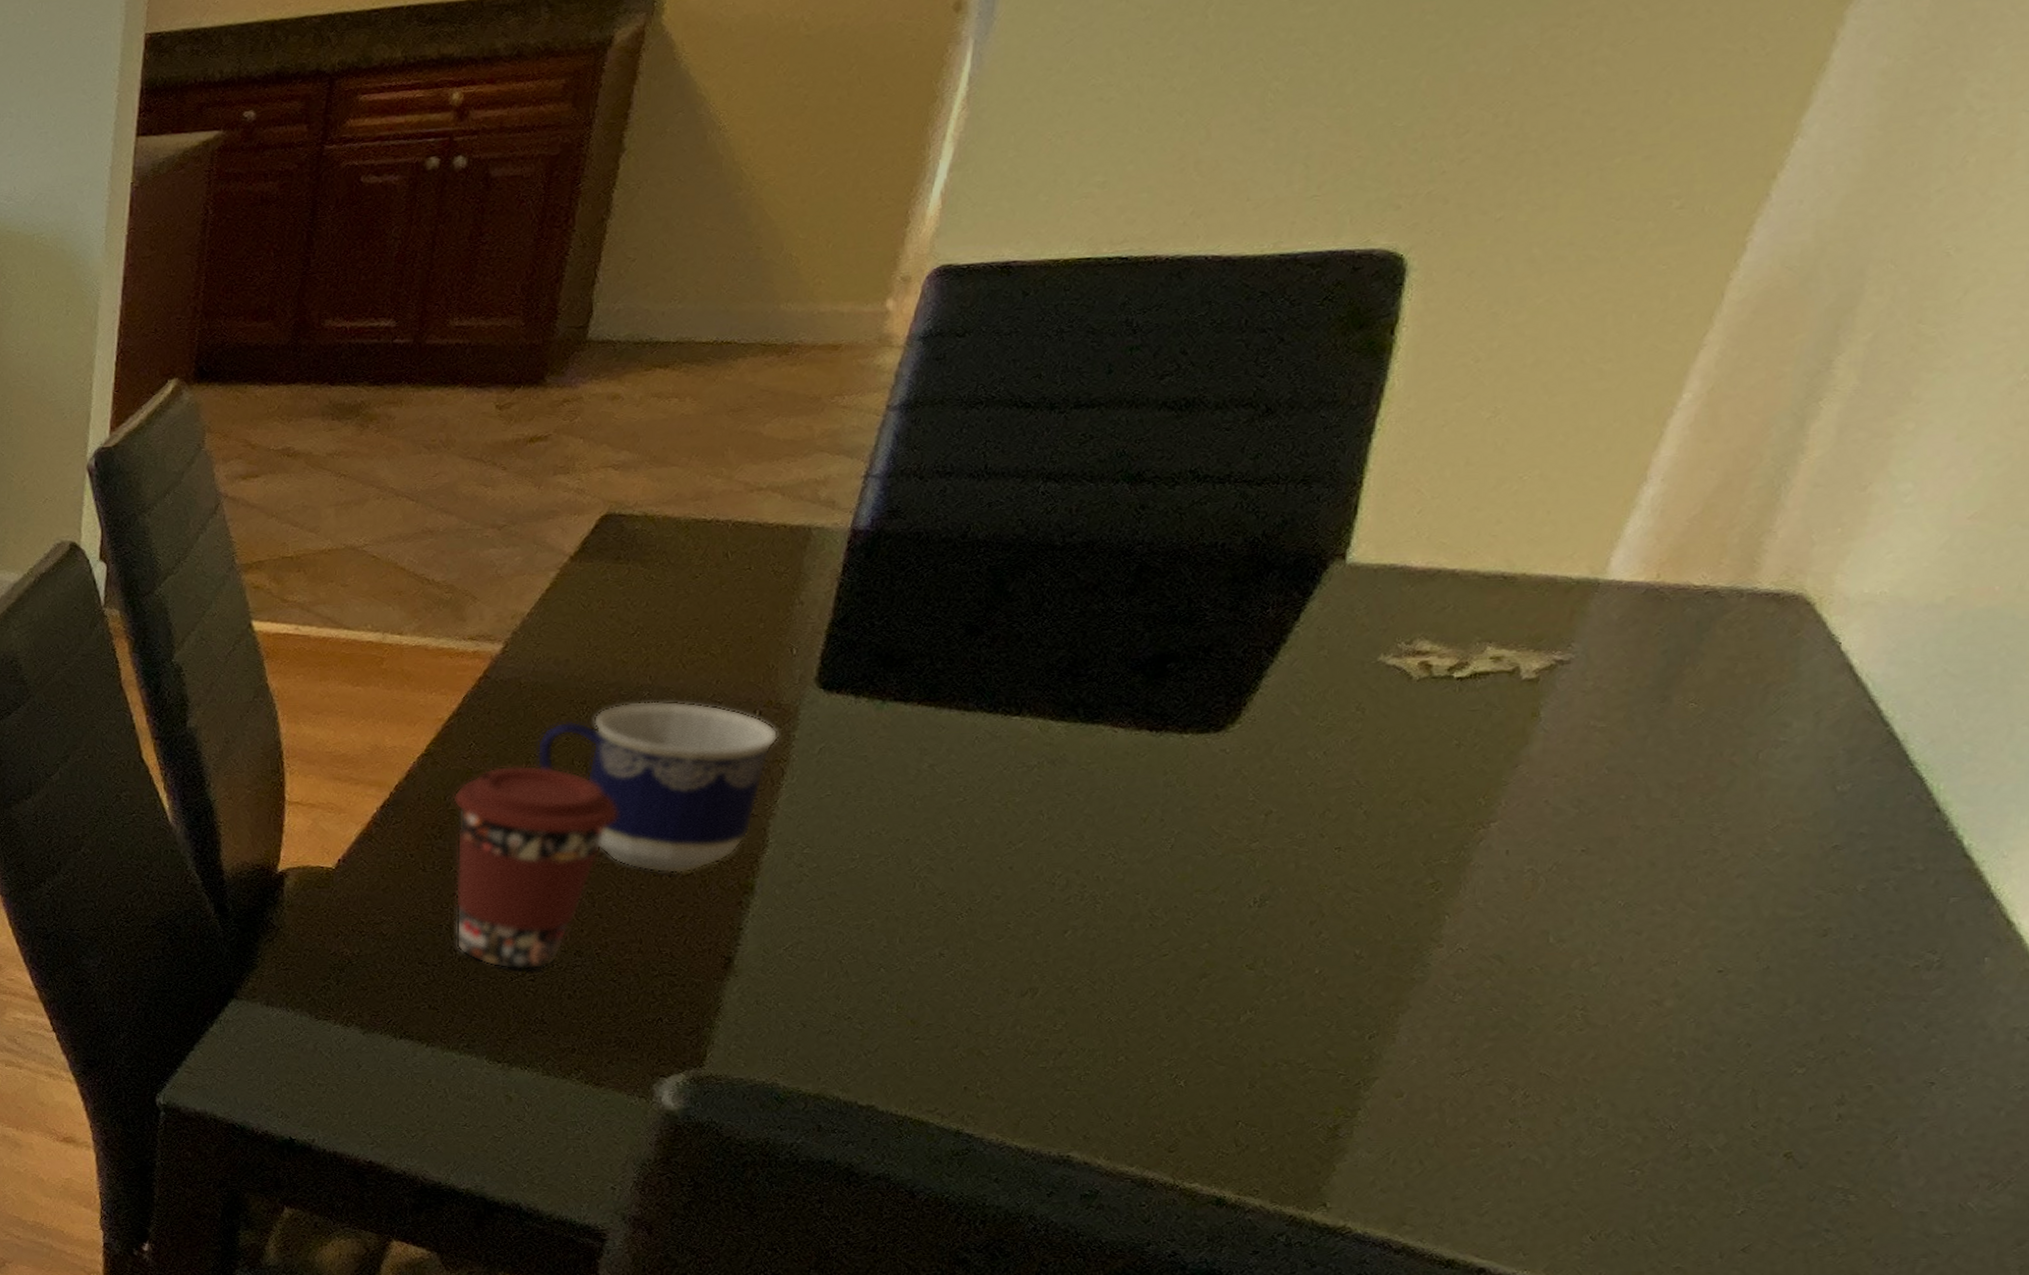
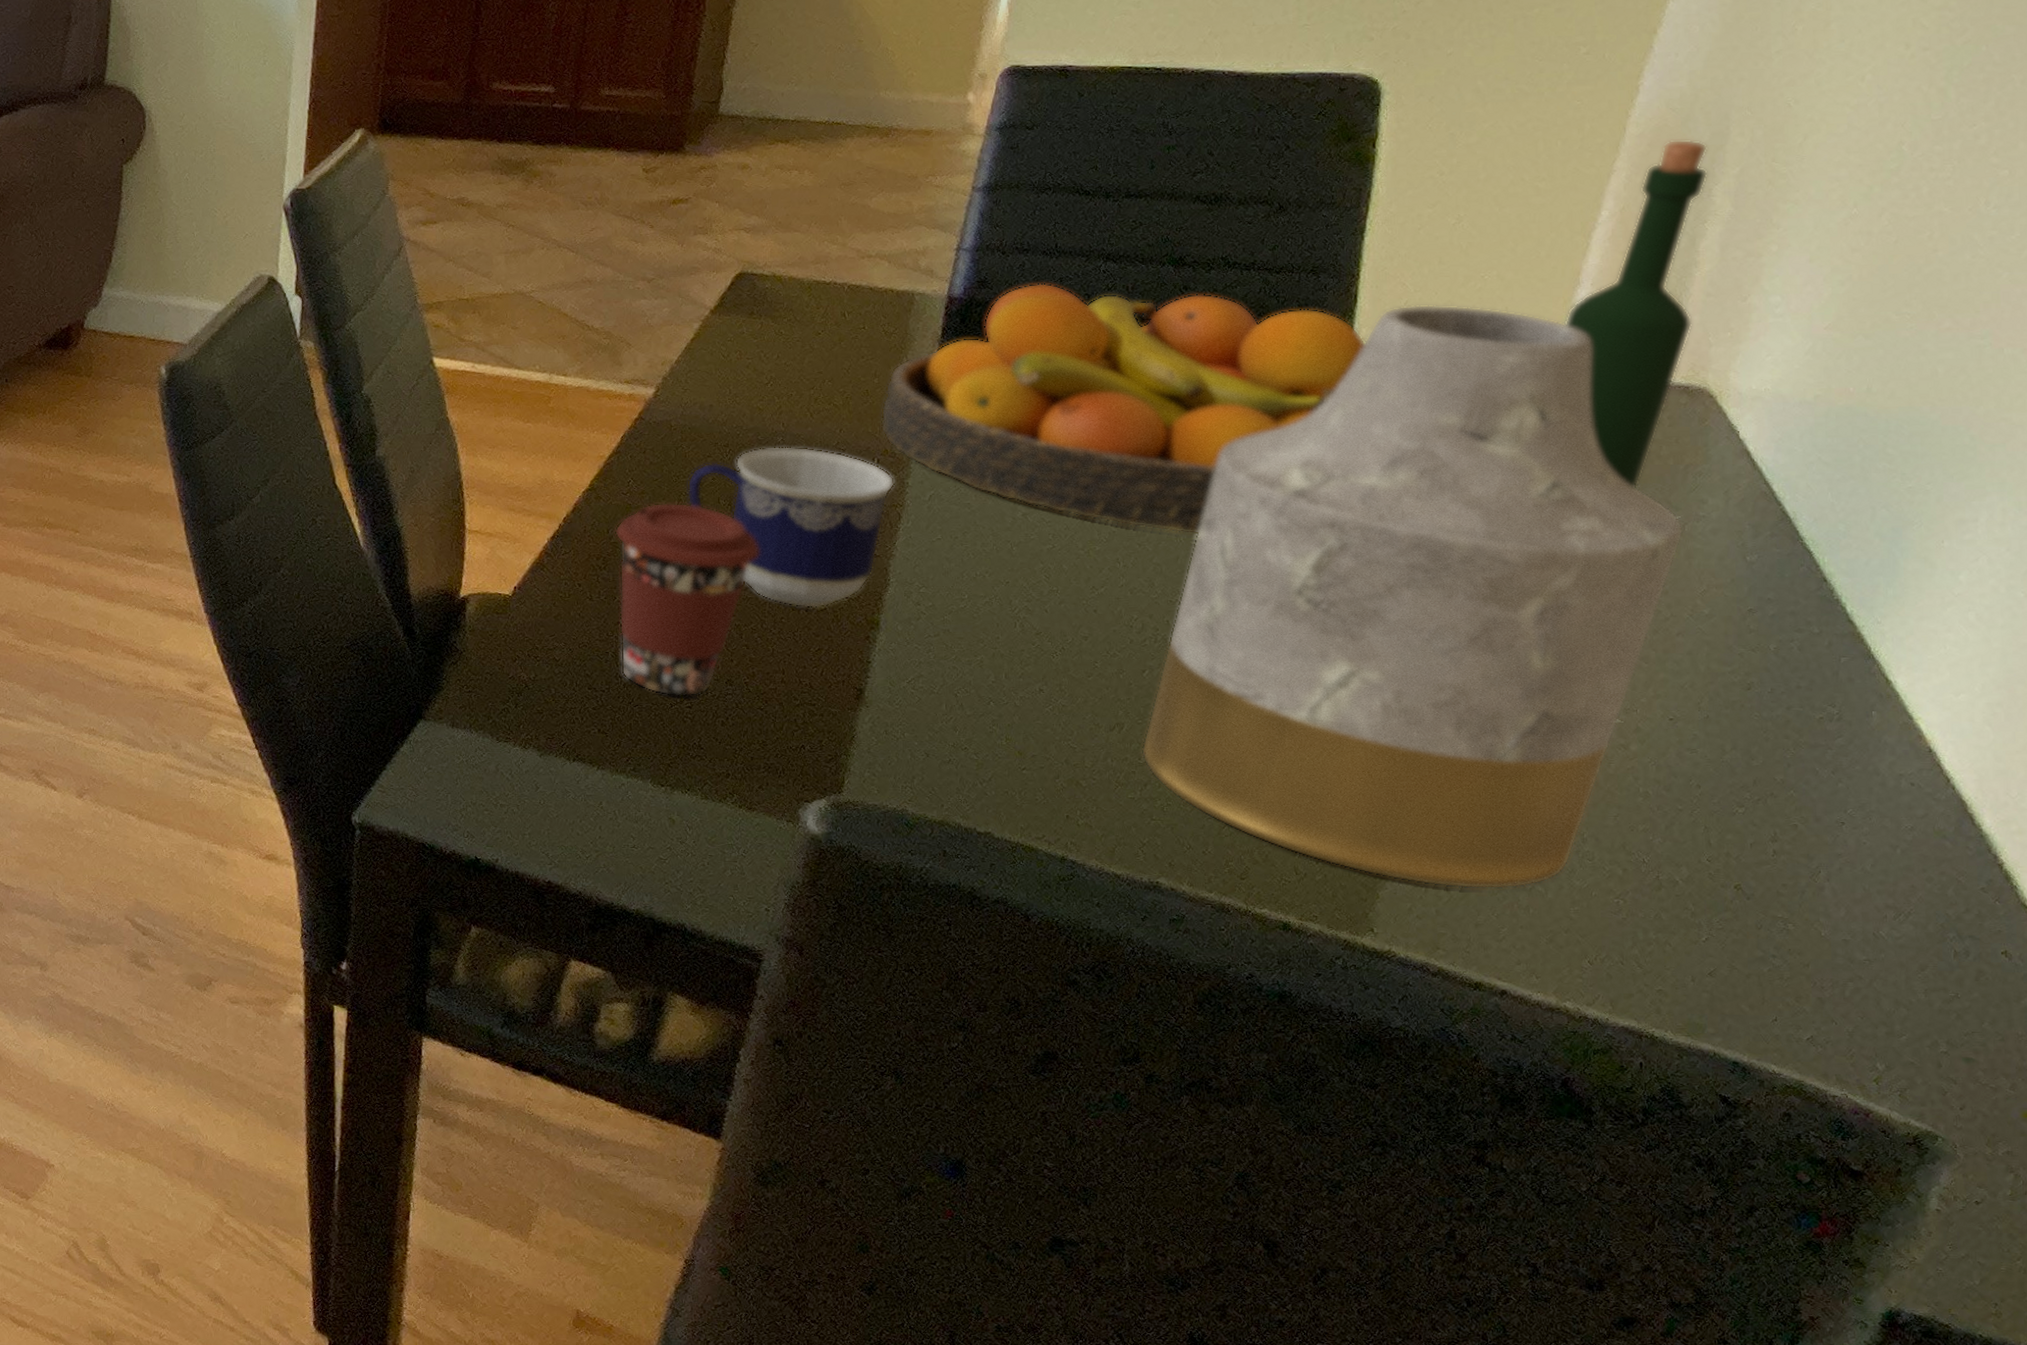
fruit bowl: none [764,509,1364,782] -> present [880,283,1365,535]
vase: none [1057,511,1757,1161] -> present [1141,304,1684,890]
wine bottle: none [1621,302,1832,713] -> present [1563,139,1708,488]

